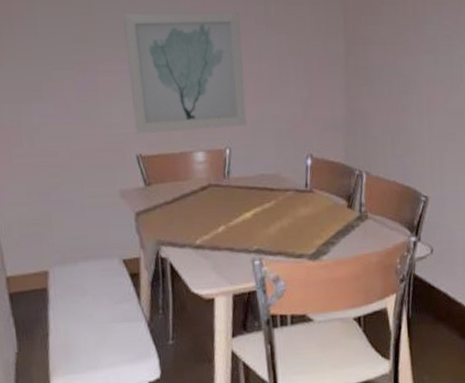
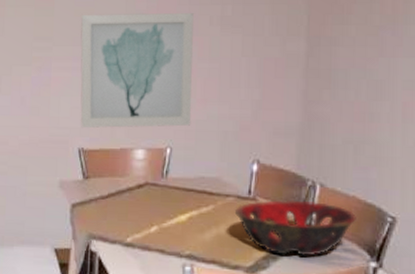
decorative bowl: none [294,189,397,240] -> present [234,199,356,256]

